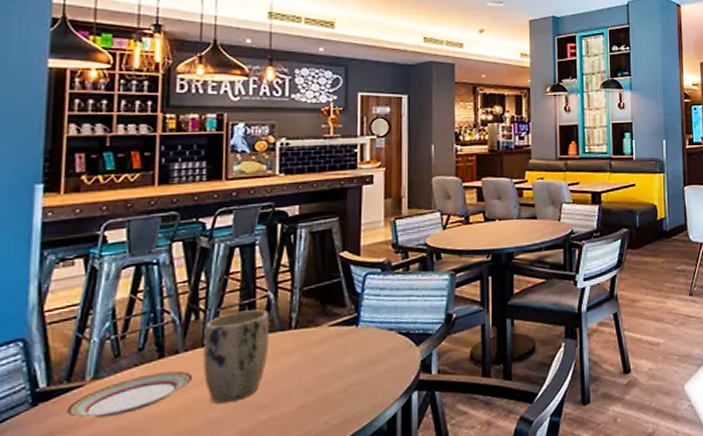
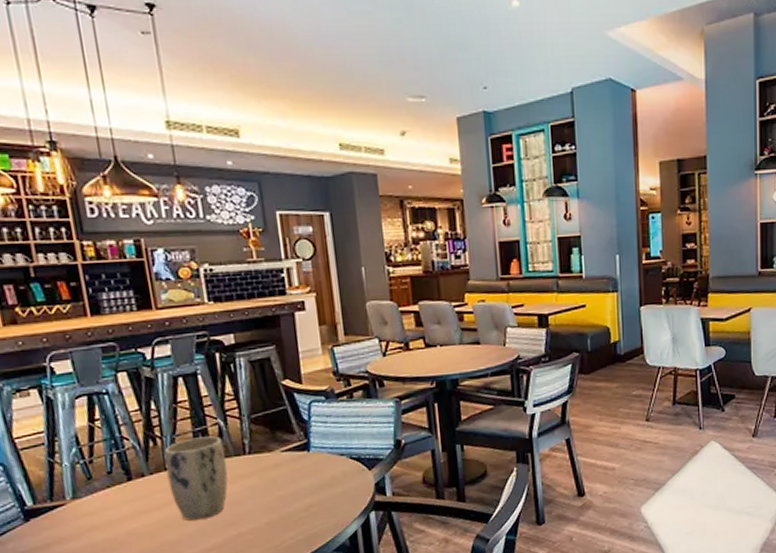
plate: present [65,370,193,418] -> none [55,491,163,532]

